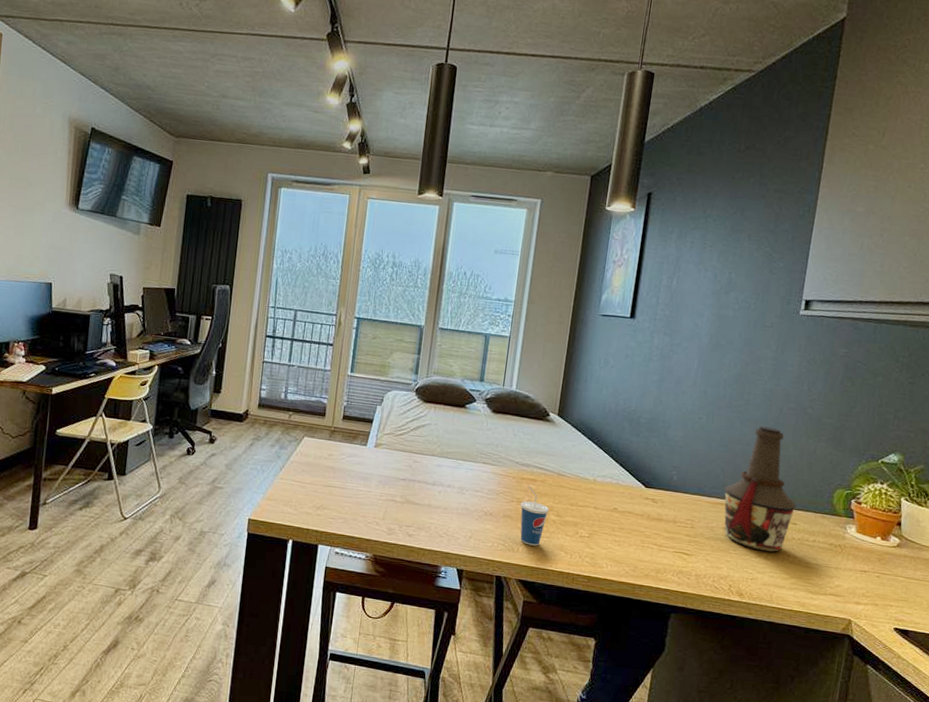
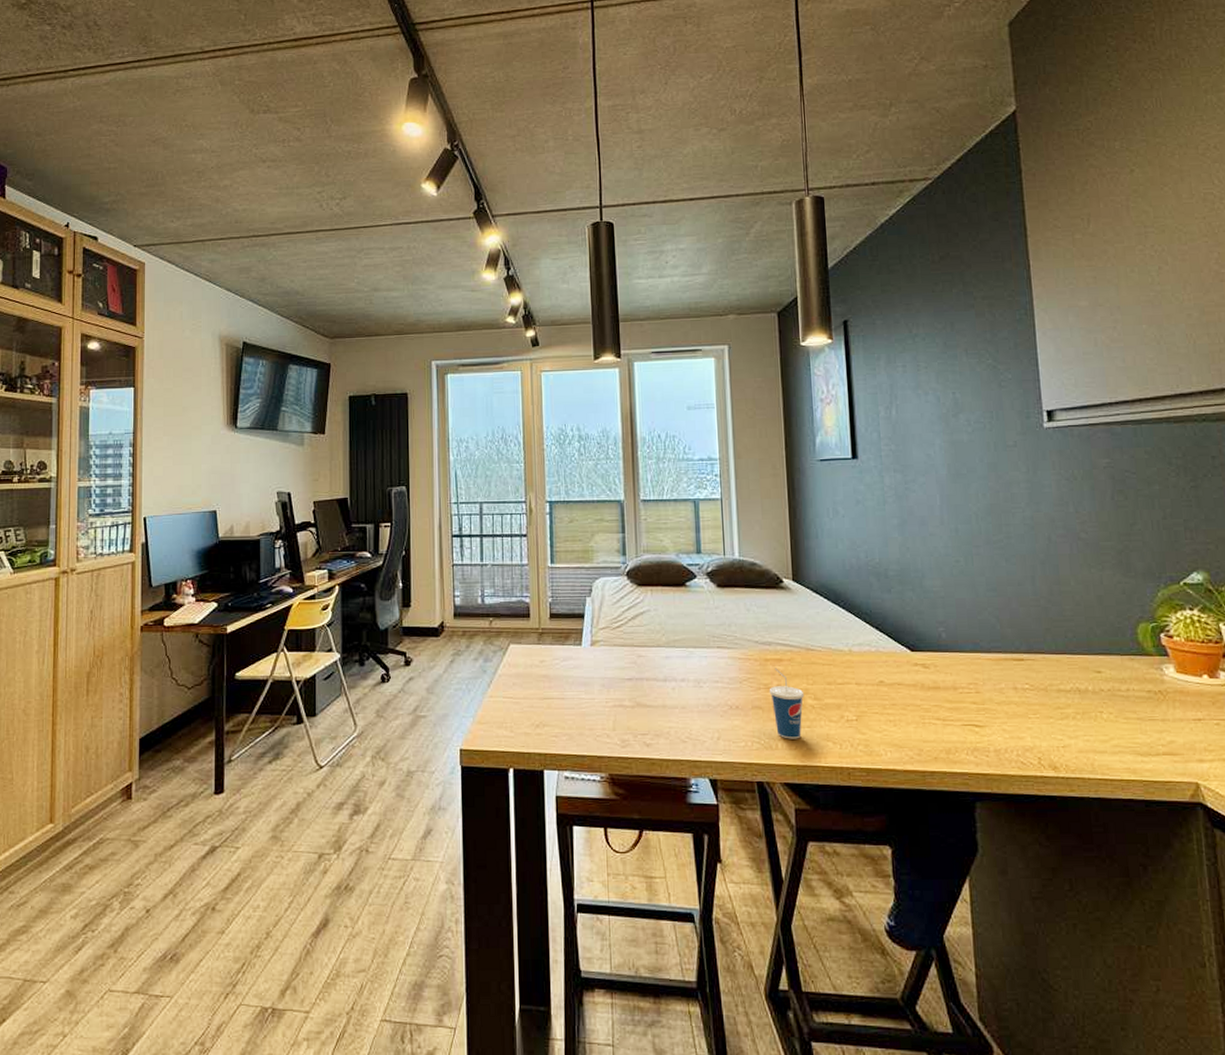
bottle: present [724,426,797,553] -> none [1005,561,1096,711]

